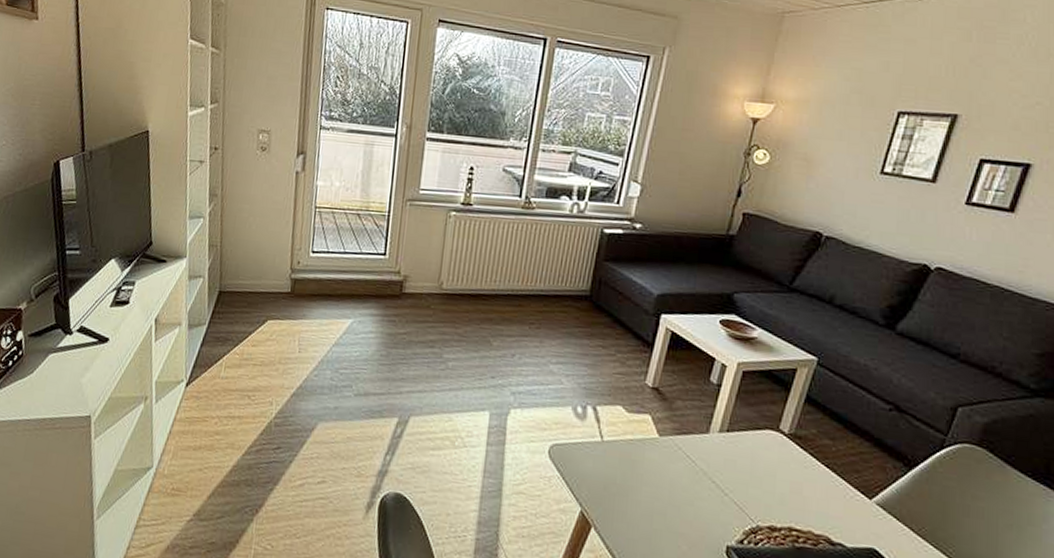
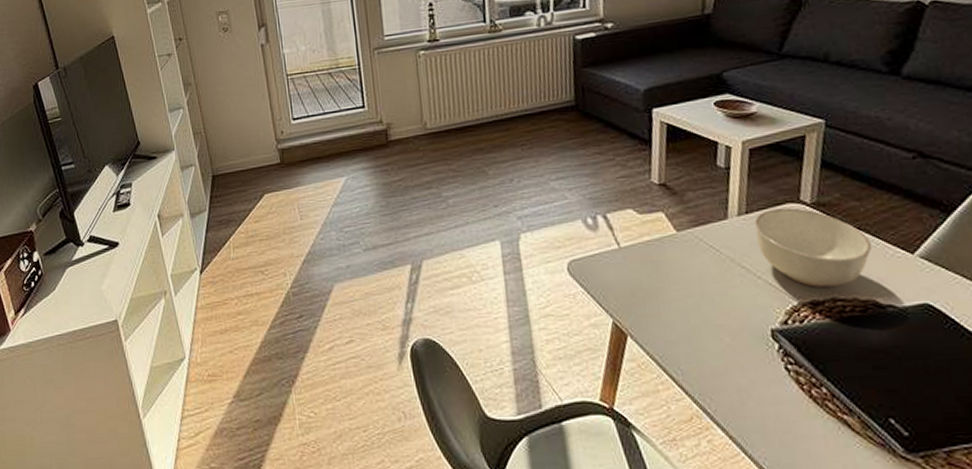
bowl: none [732,432,836,517] -> present [754,208,873,287]

